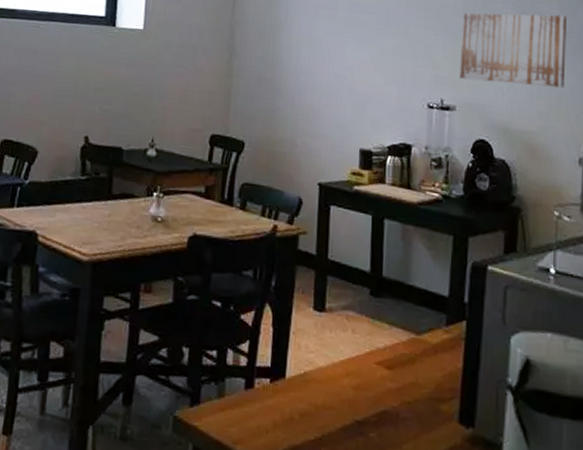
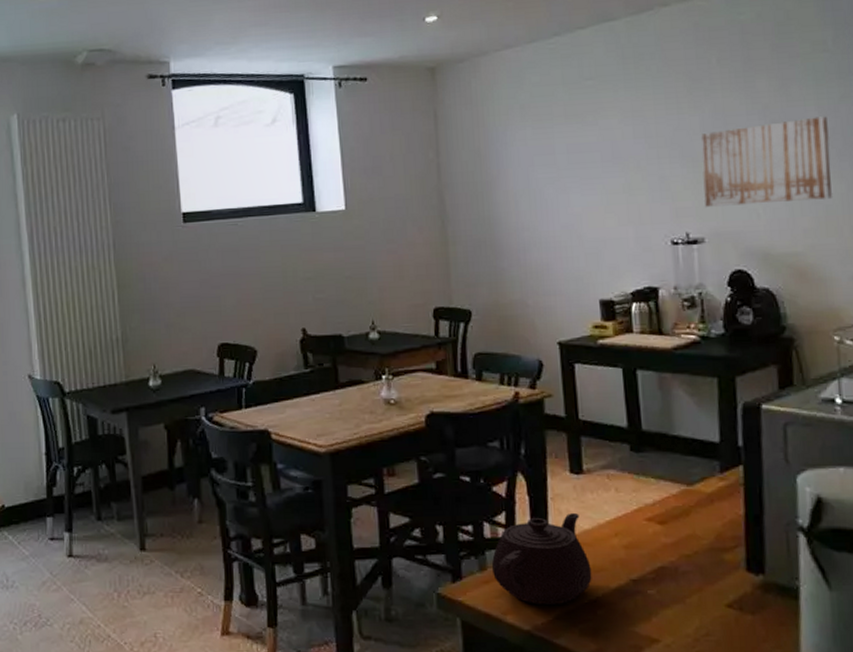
teapot: none [229,348,321,440] -> present [491,512,592,606]

